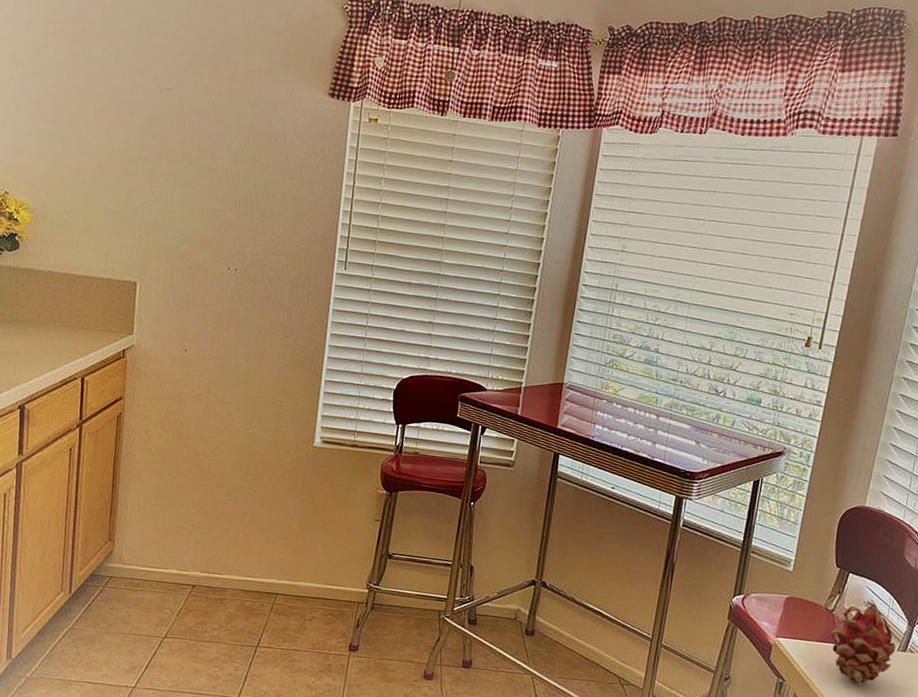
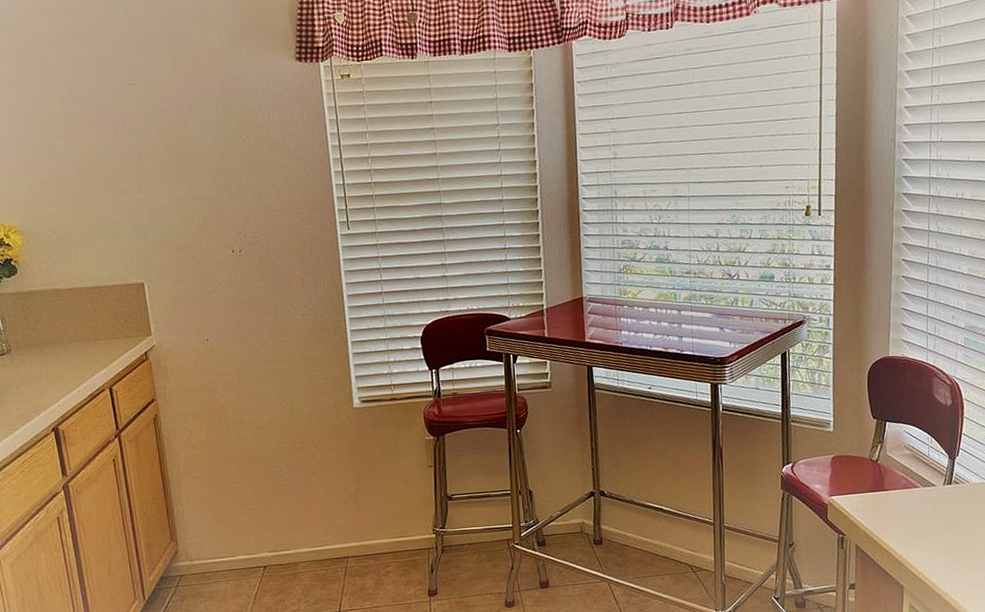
fruit: present [830,598,896,685] -> none [879,441,941,525]

